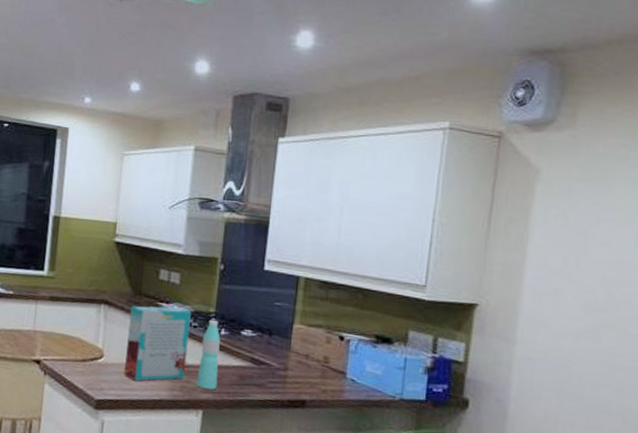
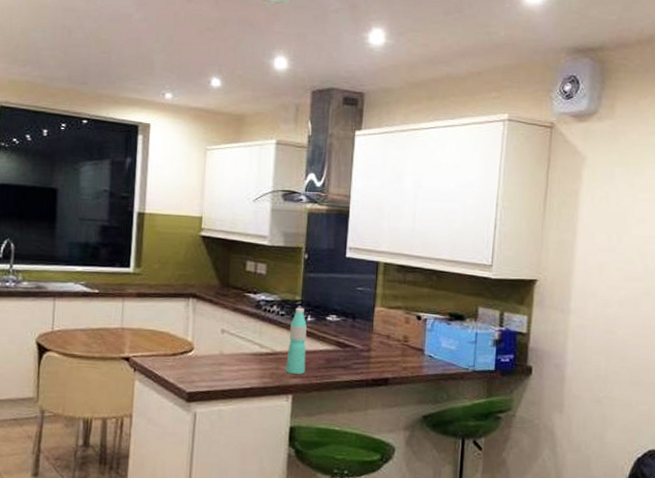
cereal box: present [124,306,191,382] -> none [215,297,278,372]

